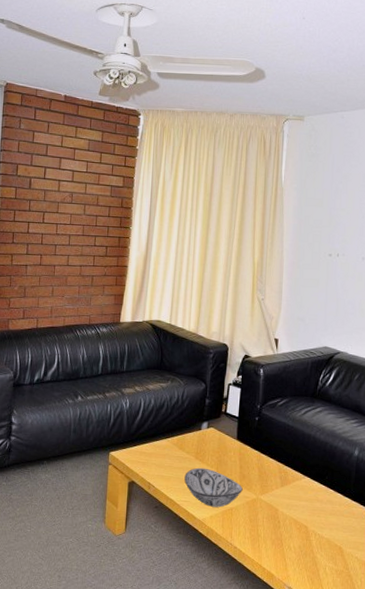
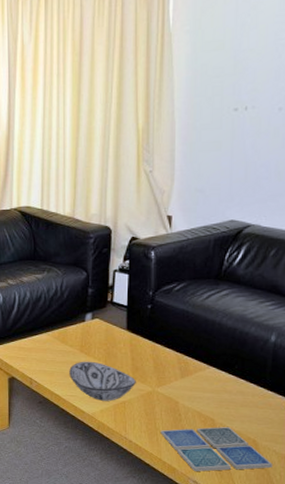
drink coaster: none [262,534,355,578] -> present [160,427,273,472]

